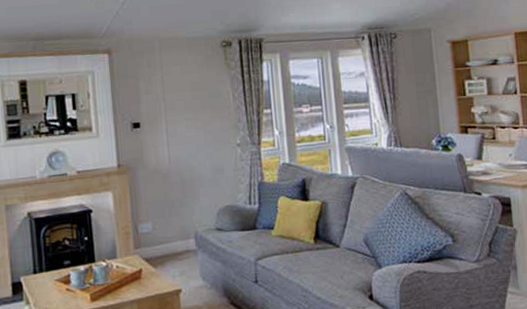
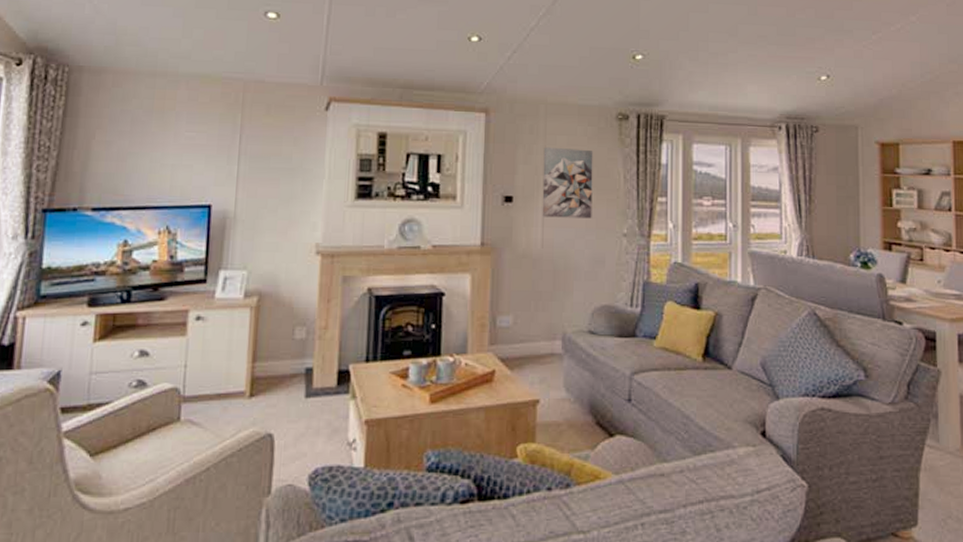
wall art: none [161,75,209,137] -> present [542,146,593,219]

